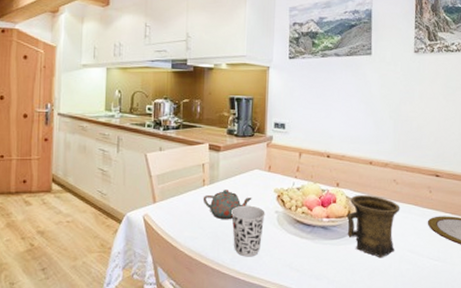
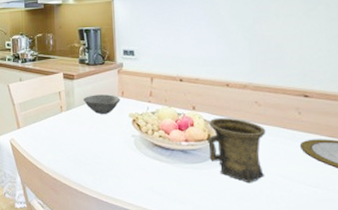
teapot: present [203,189,252,220] -> none [61,115,108,144]
bowl: none [228,168,267,189] -> present [83,94,120,114]
cup: present [231,205,265,257] -> none [89,129,122,180]

